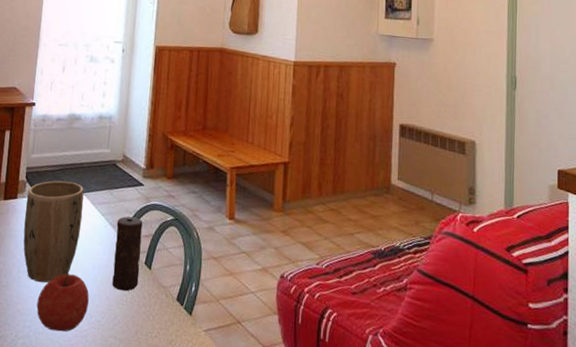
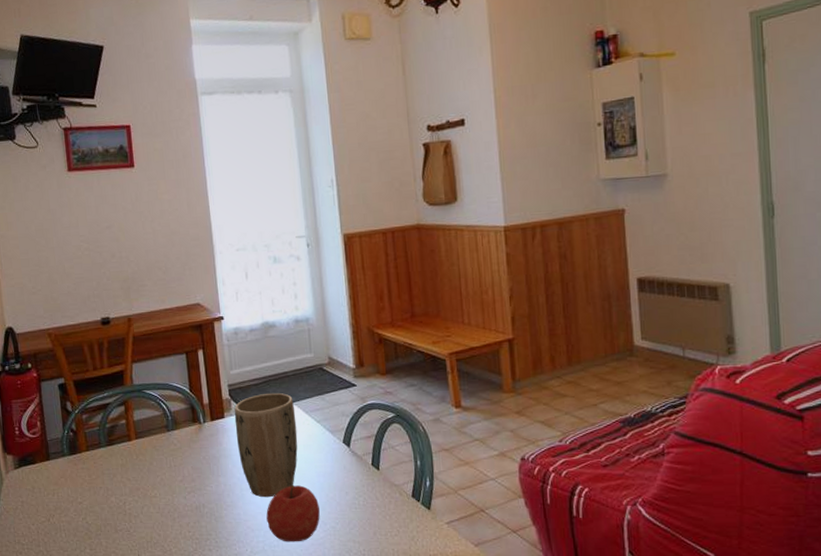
candle: present [112,216,143,292] -> none [334,420,369,495]

